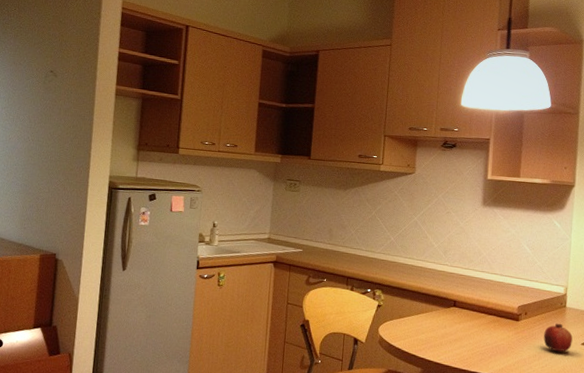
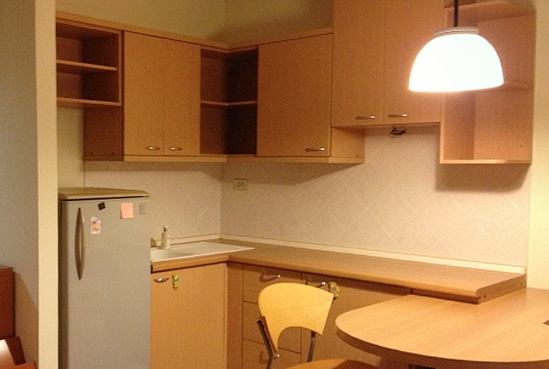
fruit: present [544,324,573,352] -> none [504,305,534,333]

